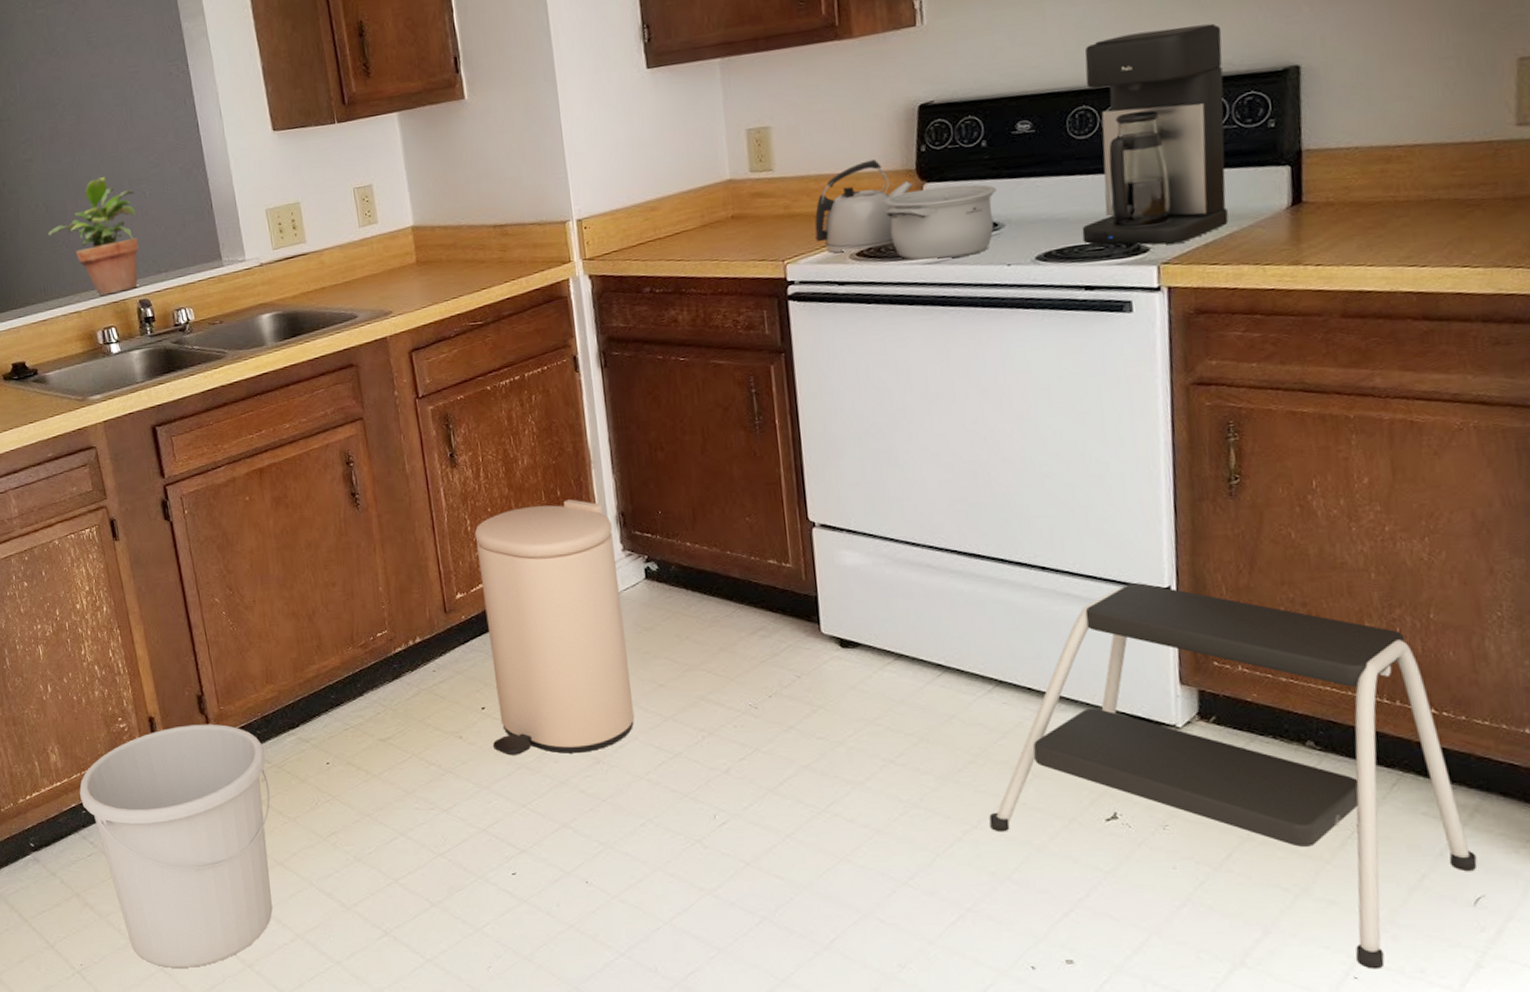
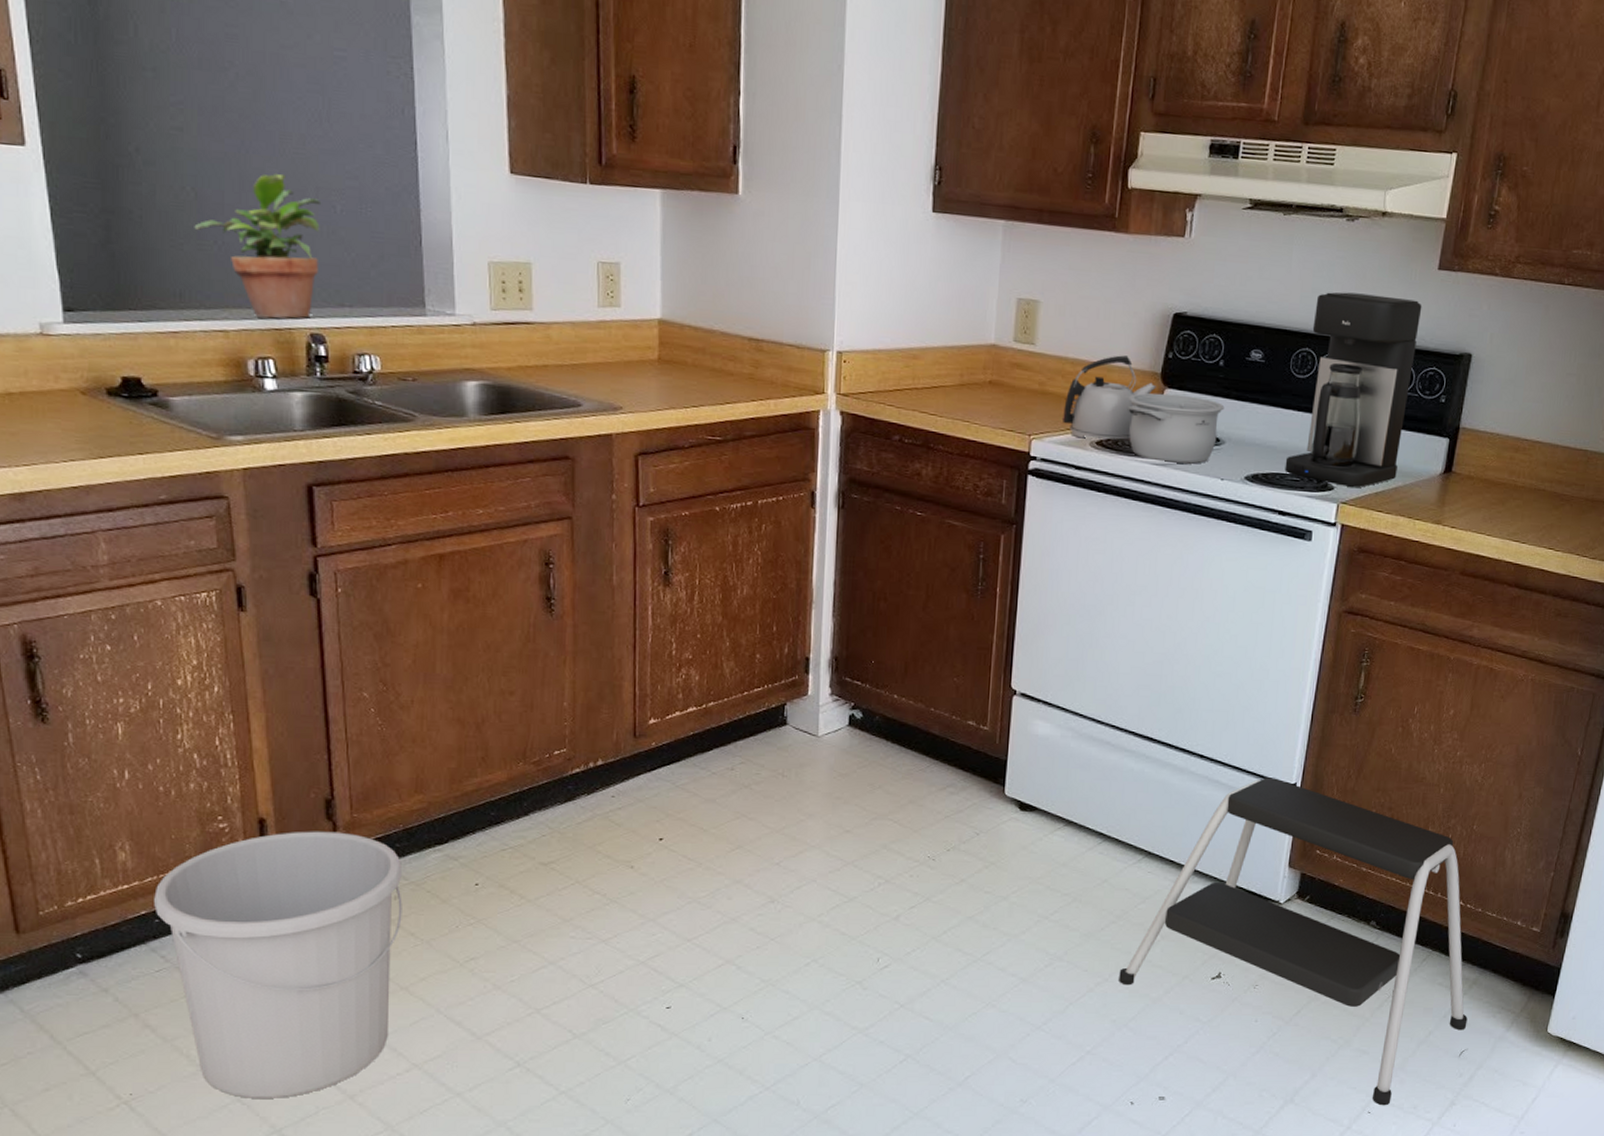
pedal bin: present [474,499,635,756] -> none [665,637,824,891]

